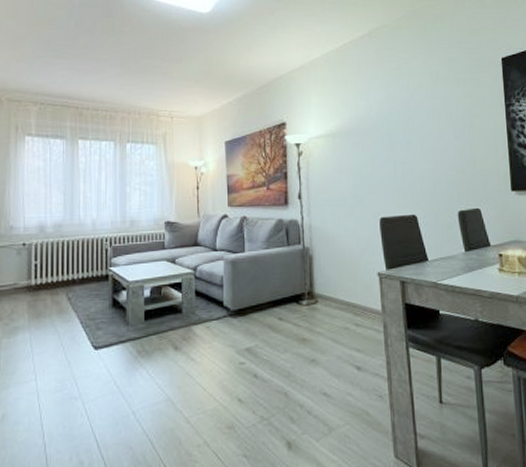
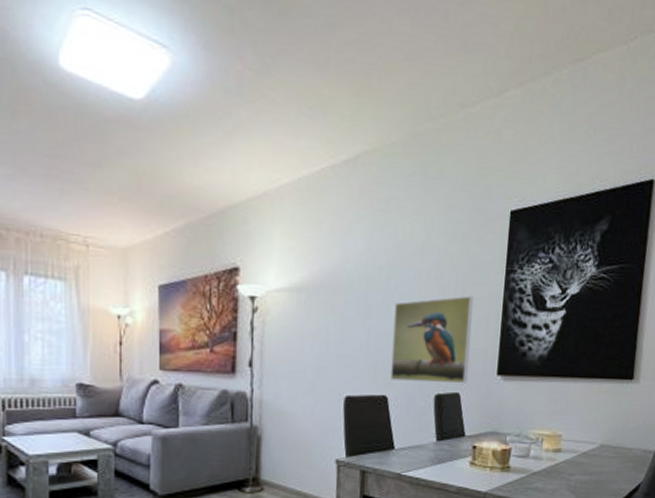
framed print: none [414,127,486,202] -> present [390,295,474,384]

